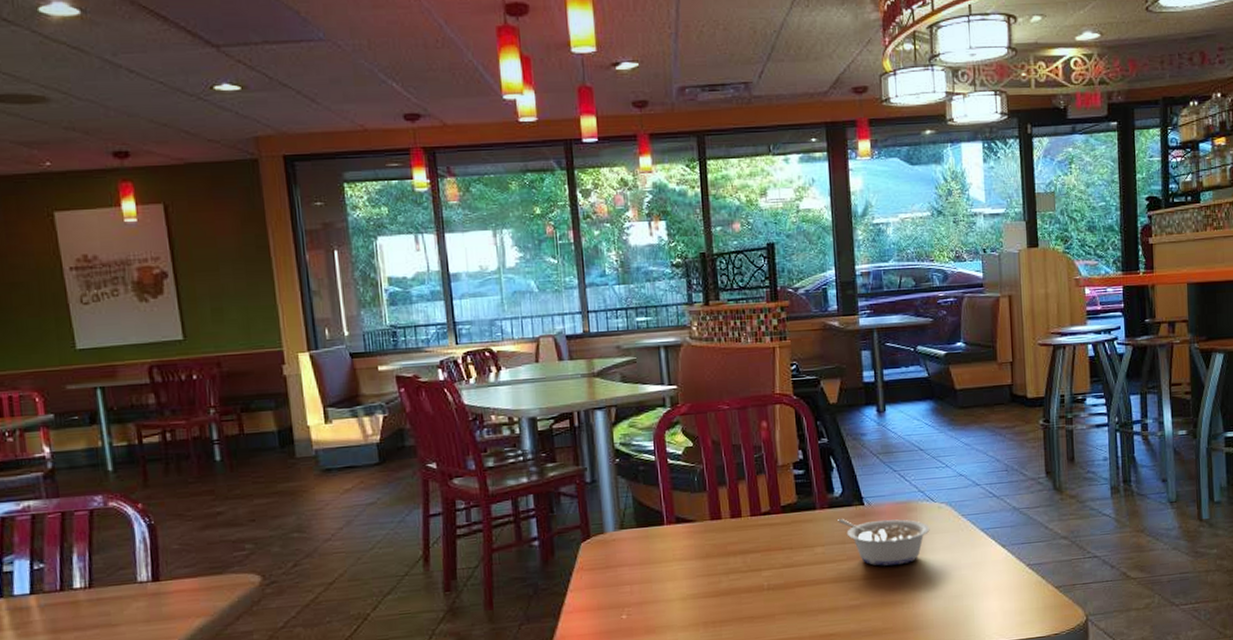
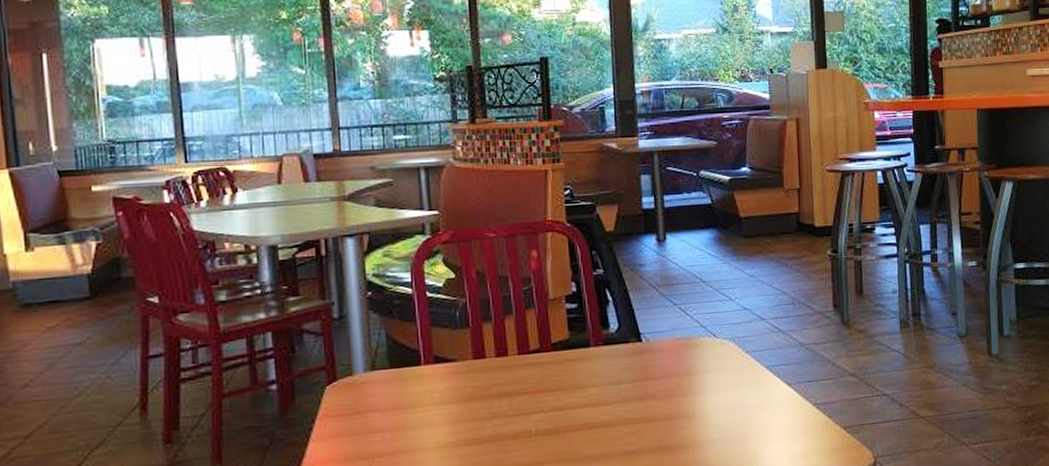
legume: present [838,518,930,566] -> none [613,356,712,408]

